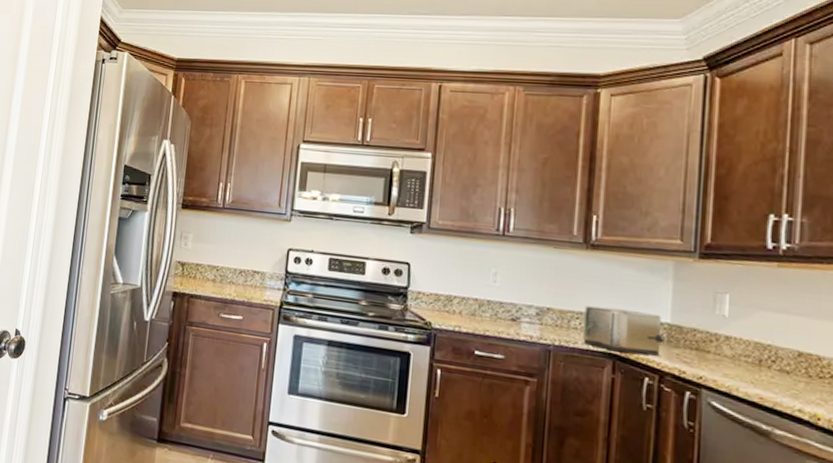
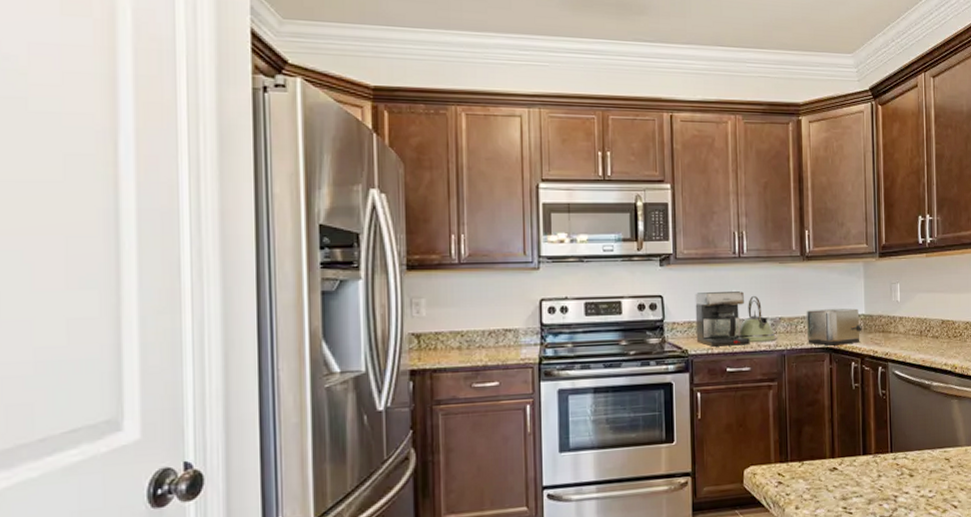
coffee maker: none [442,266,507,331] -> present [695,291,750,347]
kettle: none [493,278,541,333] -> present [739,295,776,343]

